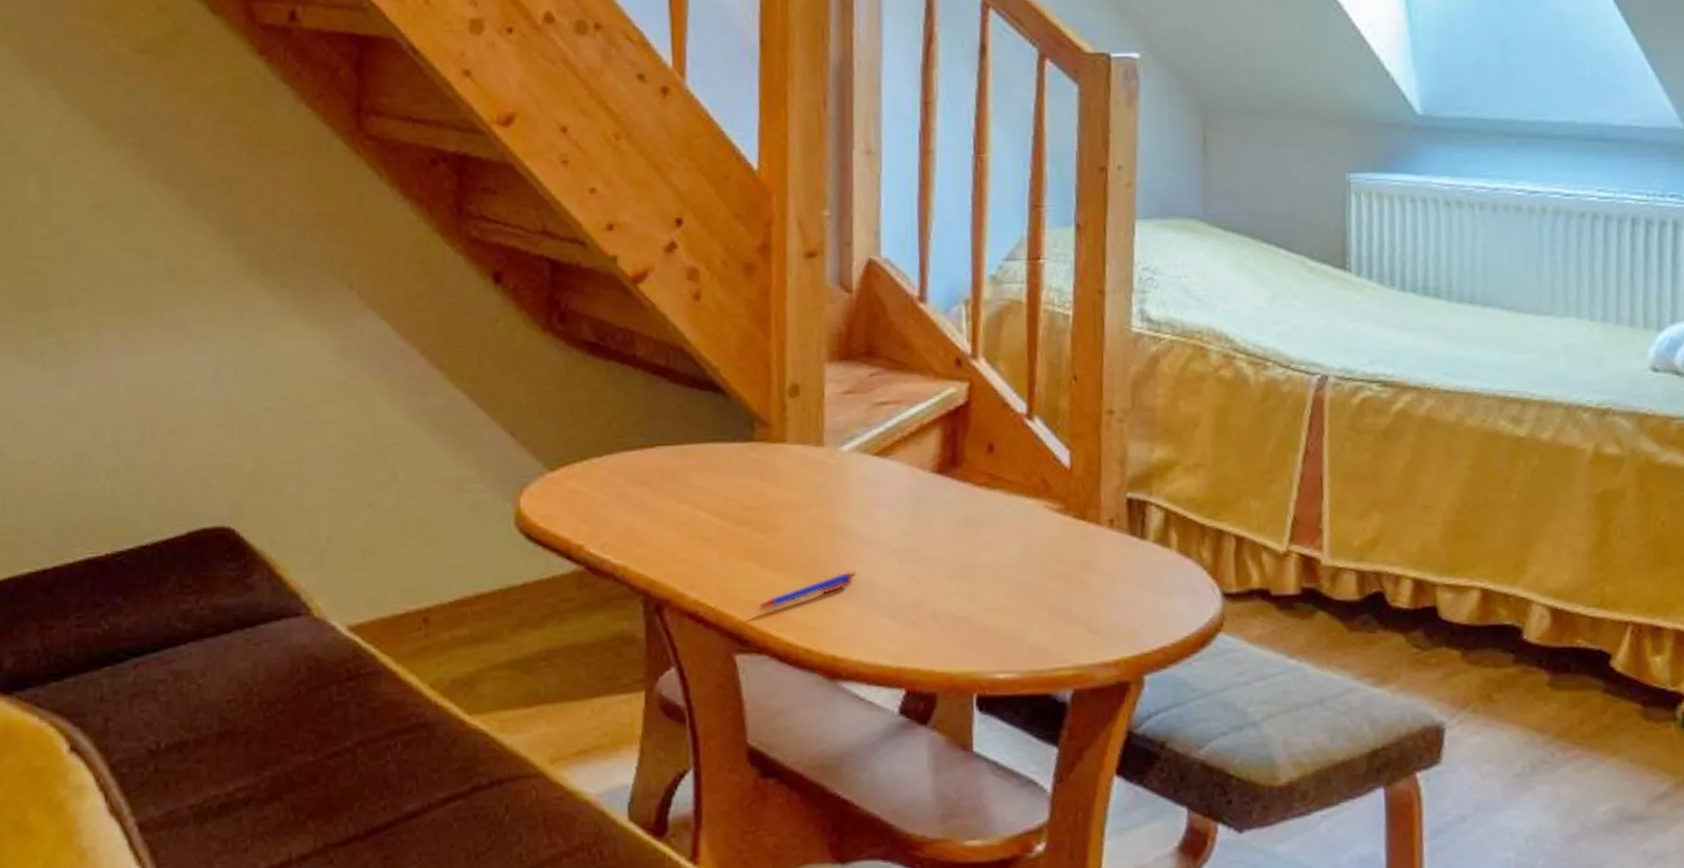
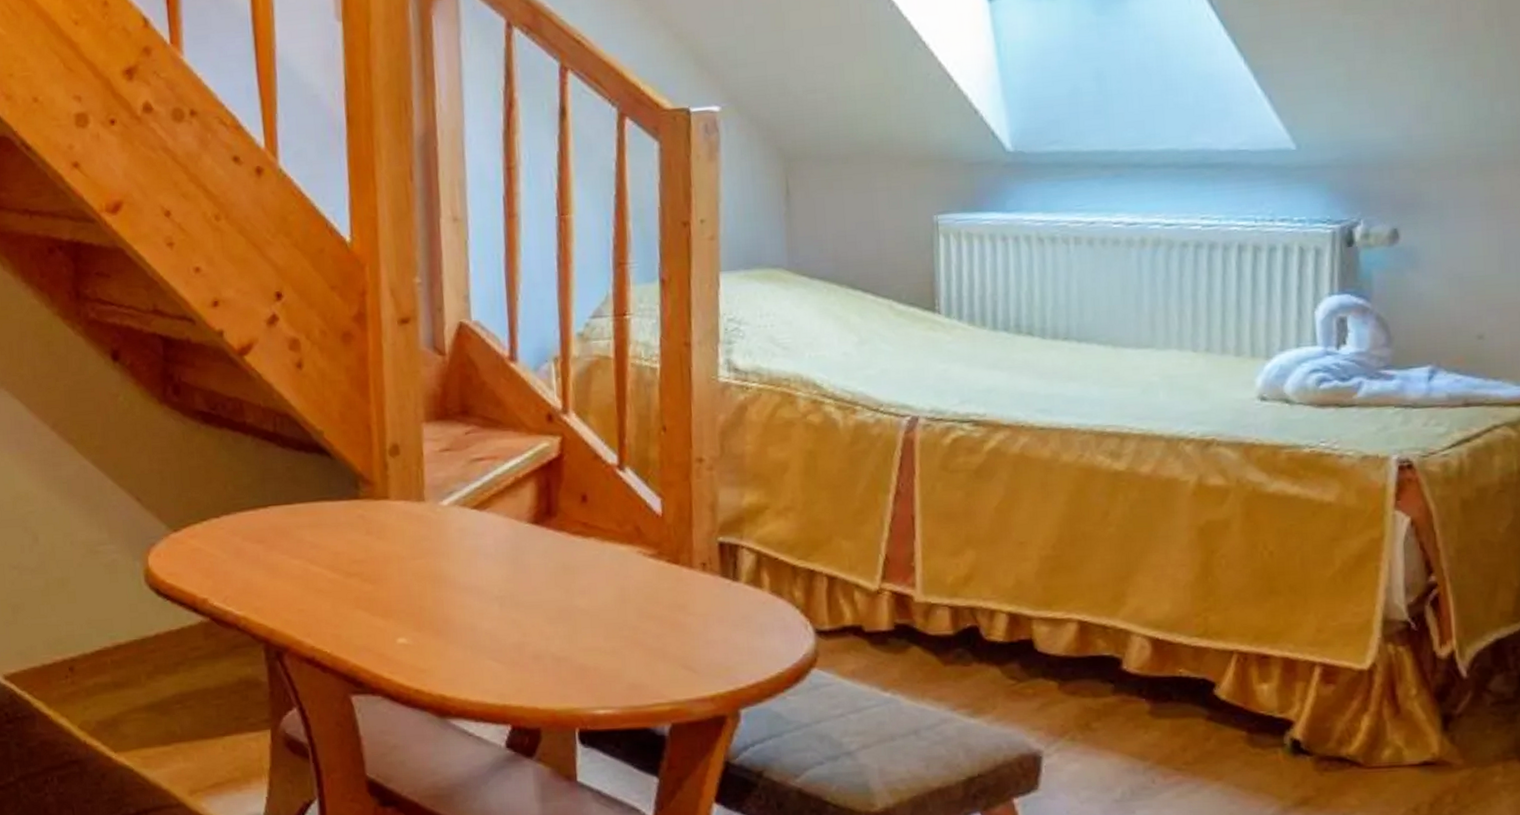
pen: present [757,571,857,609] -> none [369,617,461,654]

